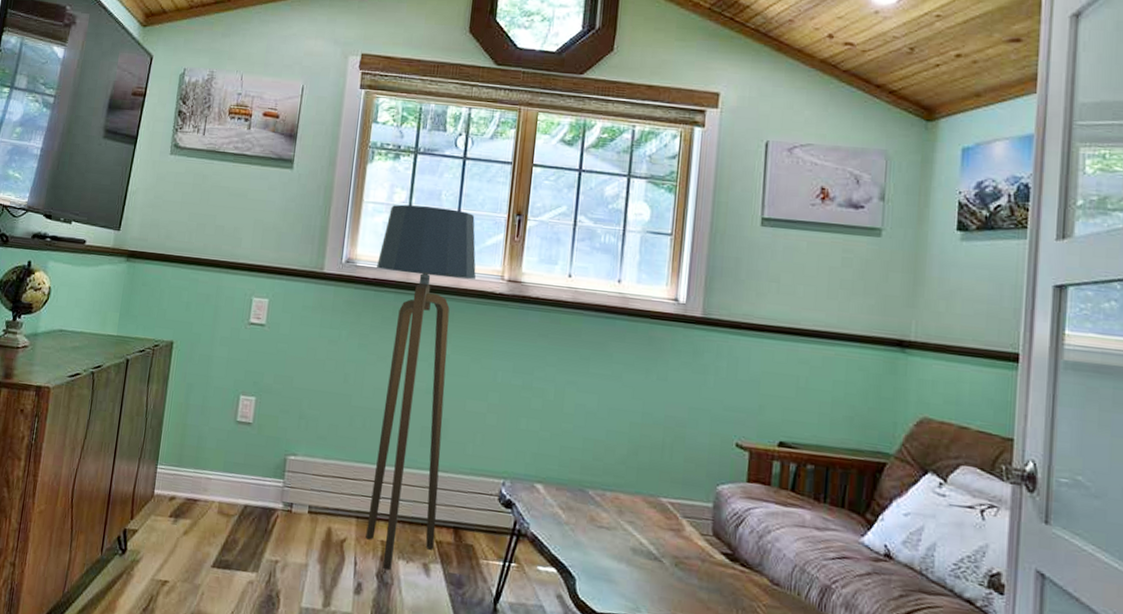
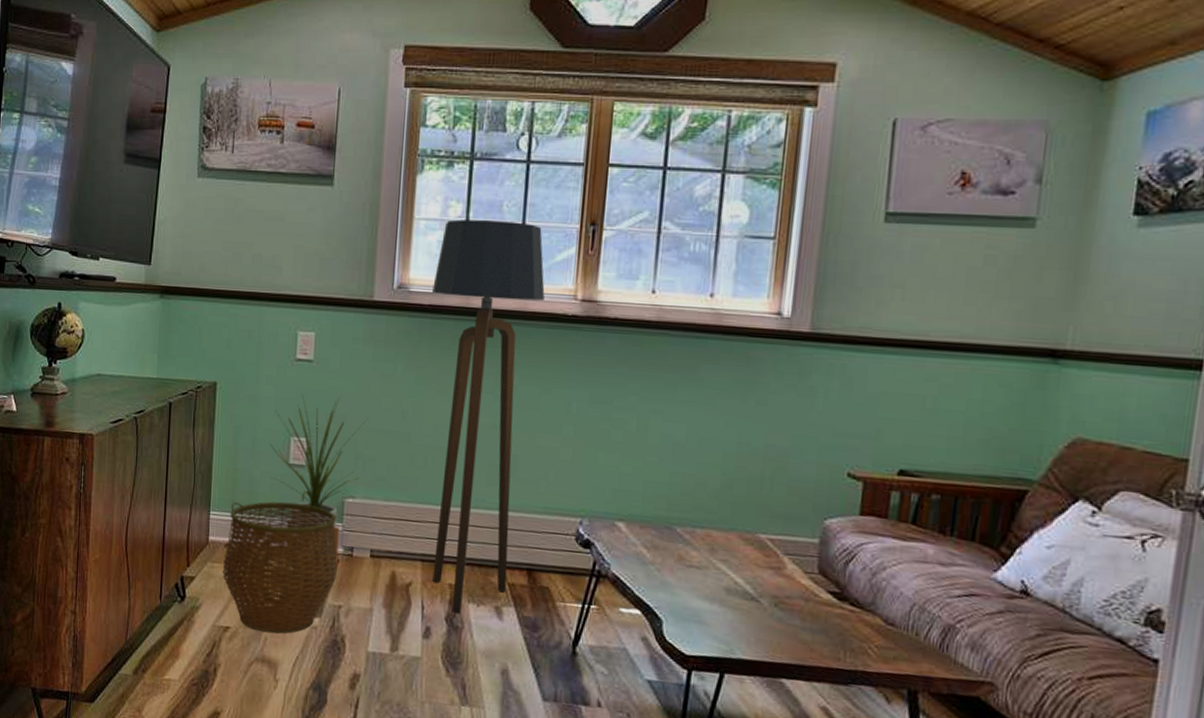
basket: none [164,456,278,588] -> present [222,501,338,634]
house plant: none [217,355,313,538] -> present [269,394,368,583]

